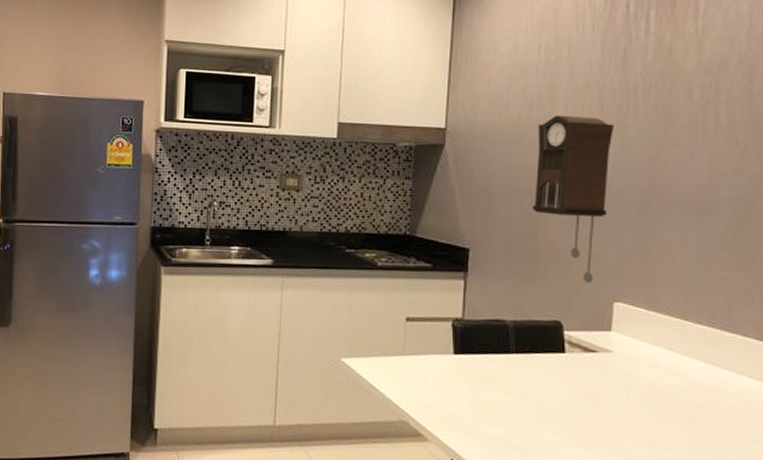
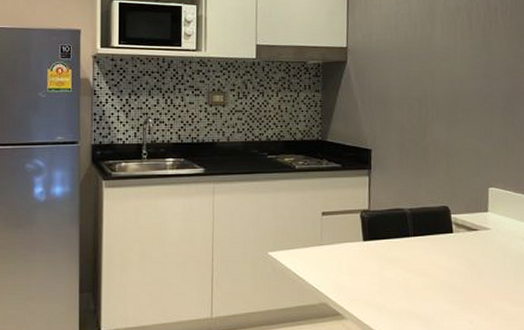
pendulum clock: present [533,115,614,283] -> none [421,33,481,173]

